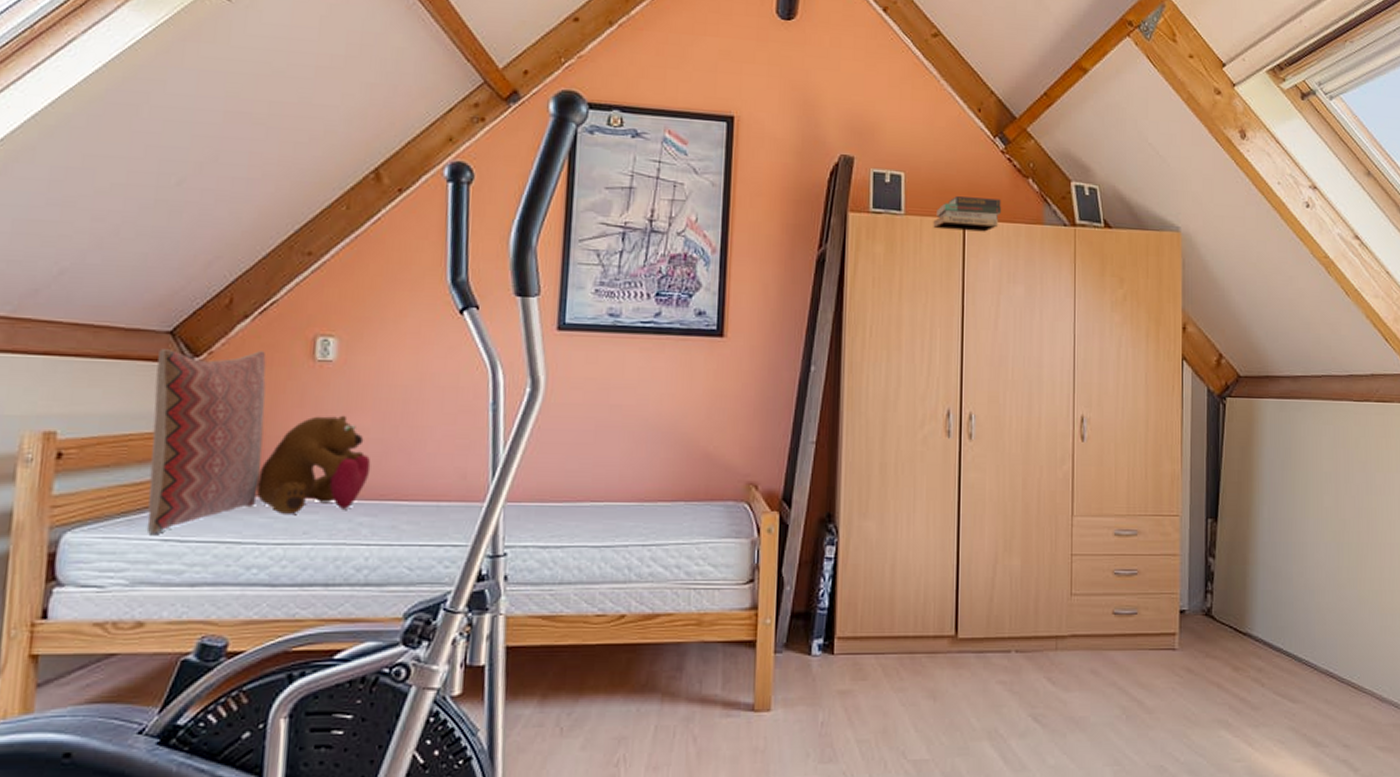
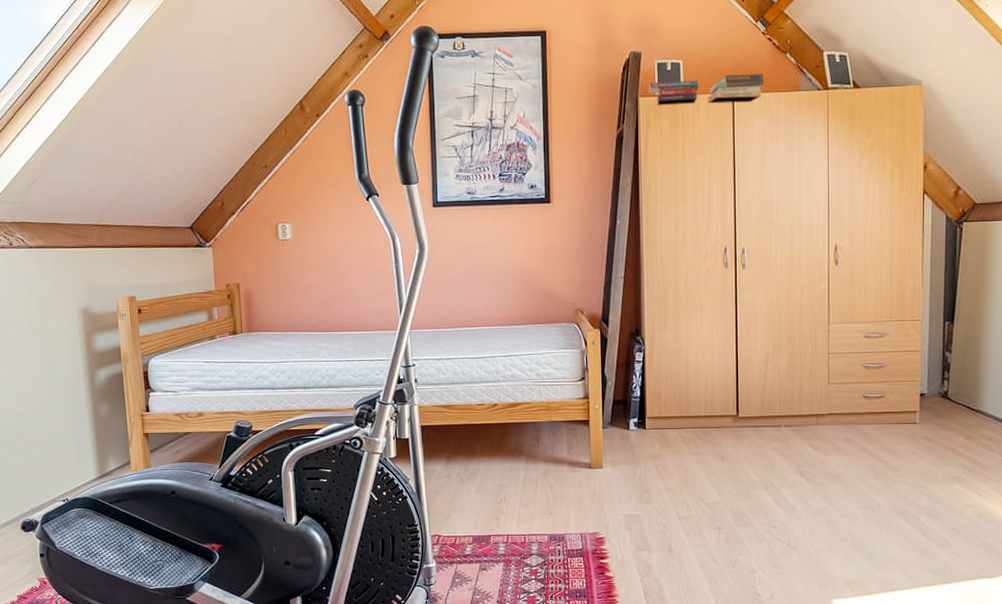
pillow: present [146,349,266,535] -> none [185,236,256,359]
bear: present [256,415,371,516] -> none [254,276,323,344]
books: none [860,195,923,228] -> present [648,80,699,106]

